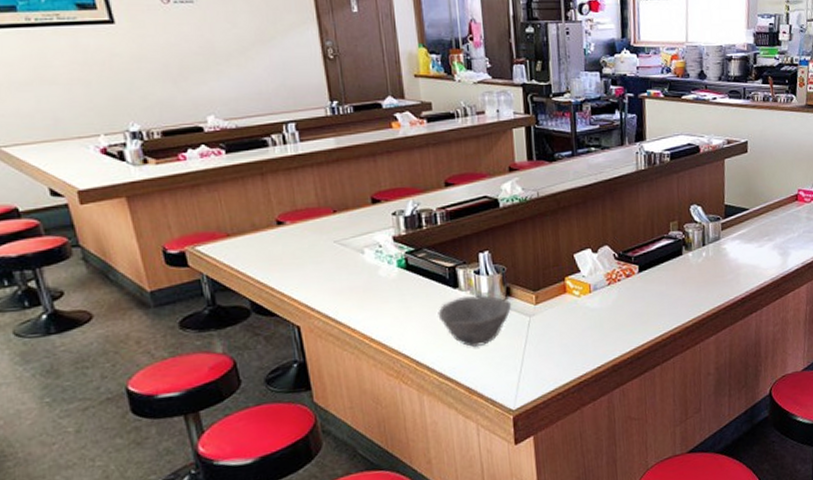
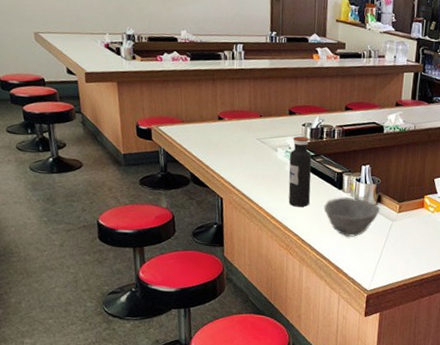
water bottle: none [381,229,419,321] -> present [288,136,312,207]

